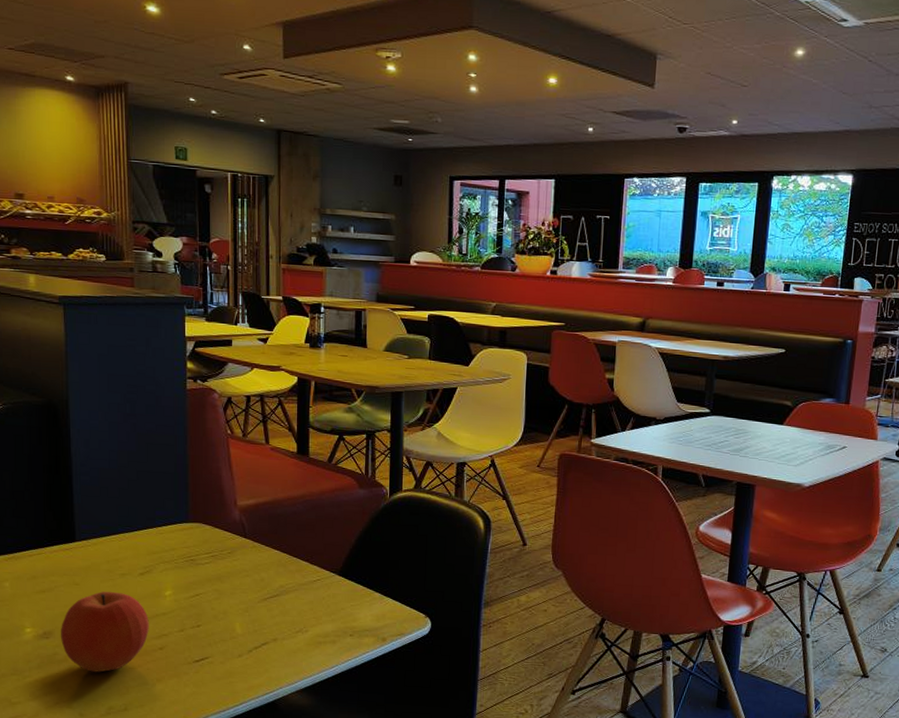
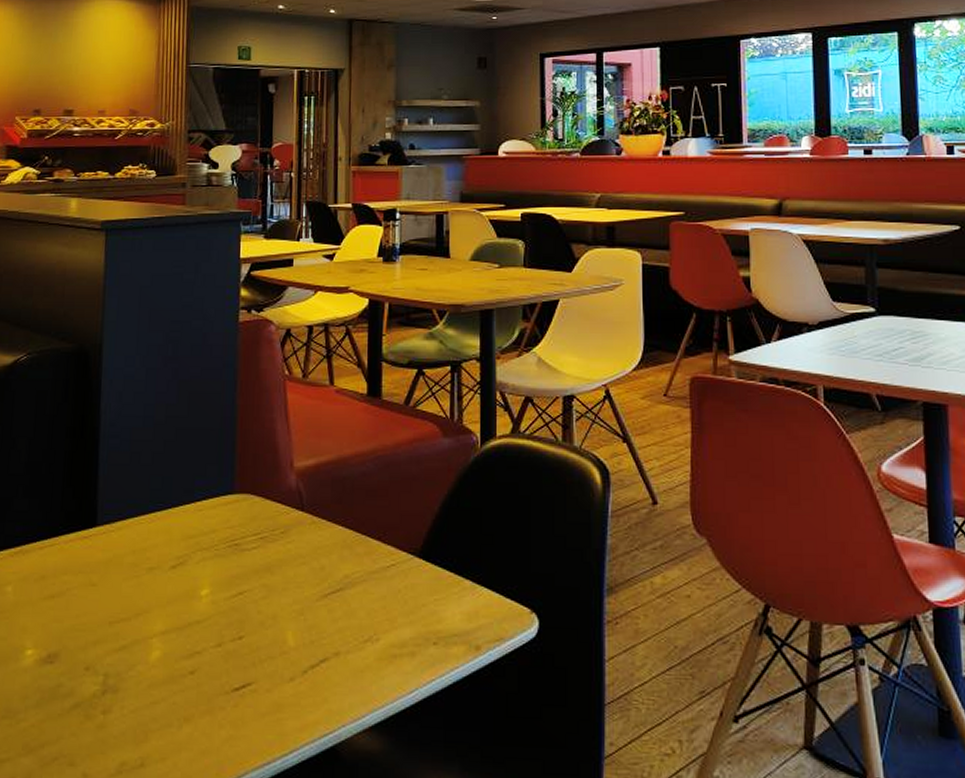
fruit: present [60,591,149,673] -> none [67,592,179,711]

